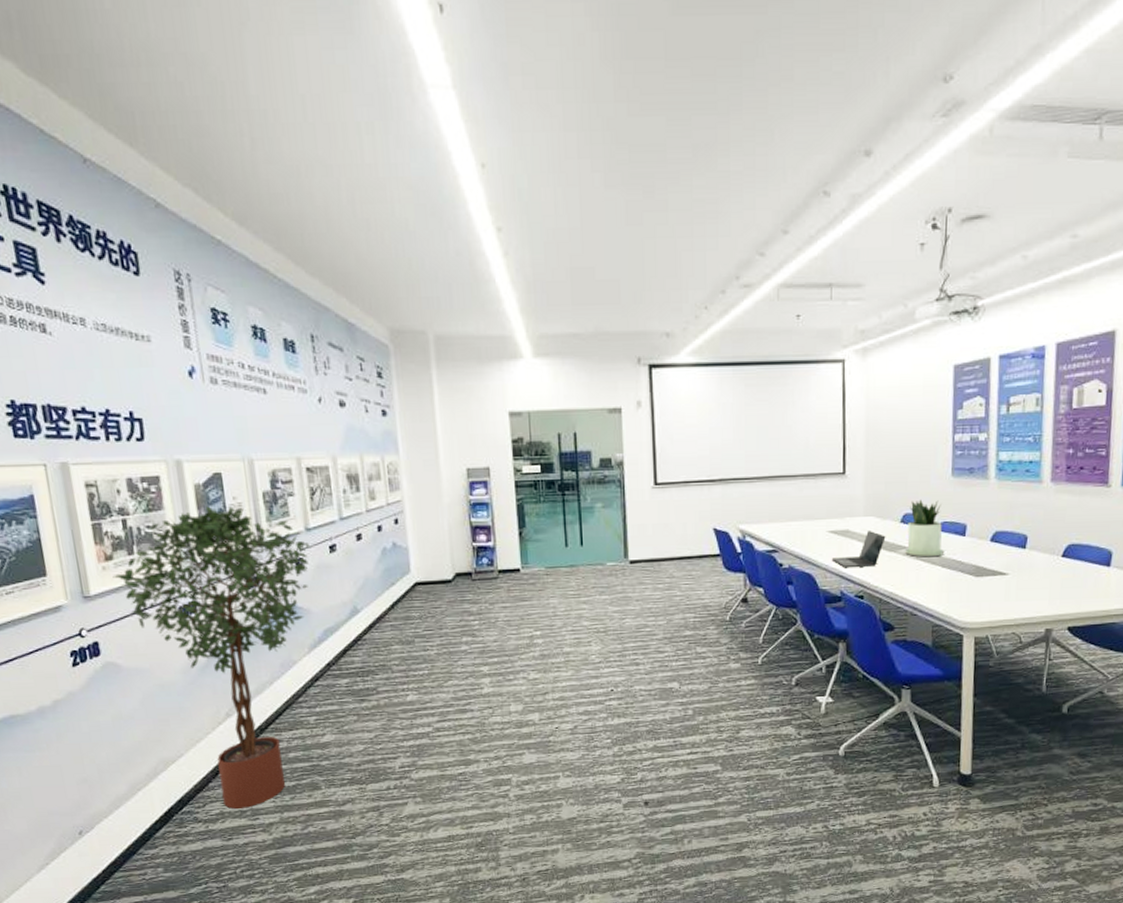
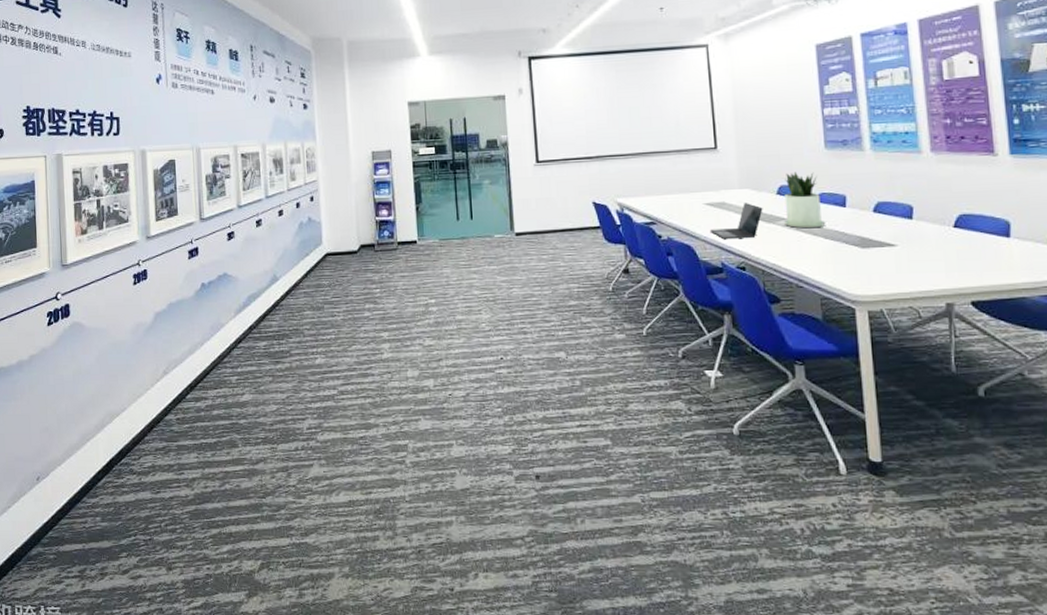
potted tree: present [112,506,310,809] -> none [85,188,240,462]

